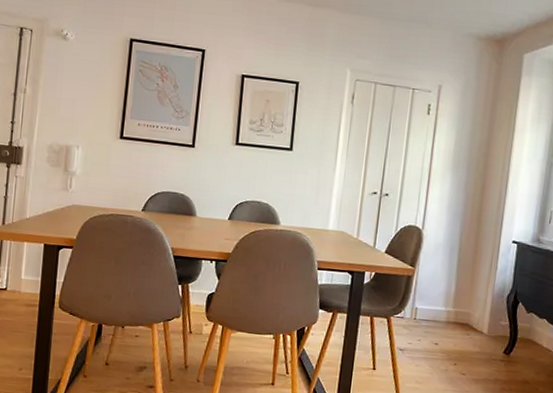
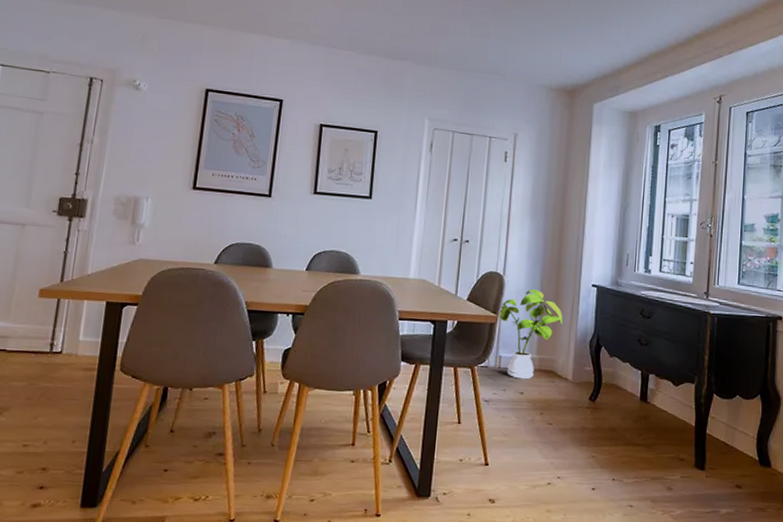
house plant: none [415,243,481,331] -> present [498,288,563,380]

